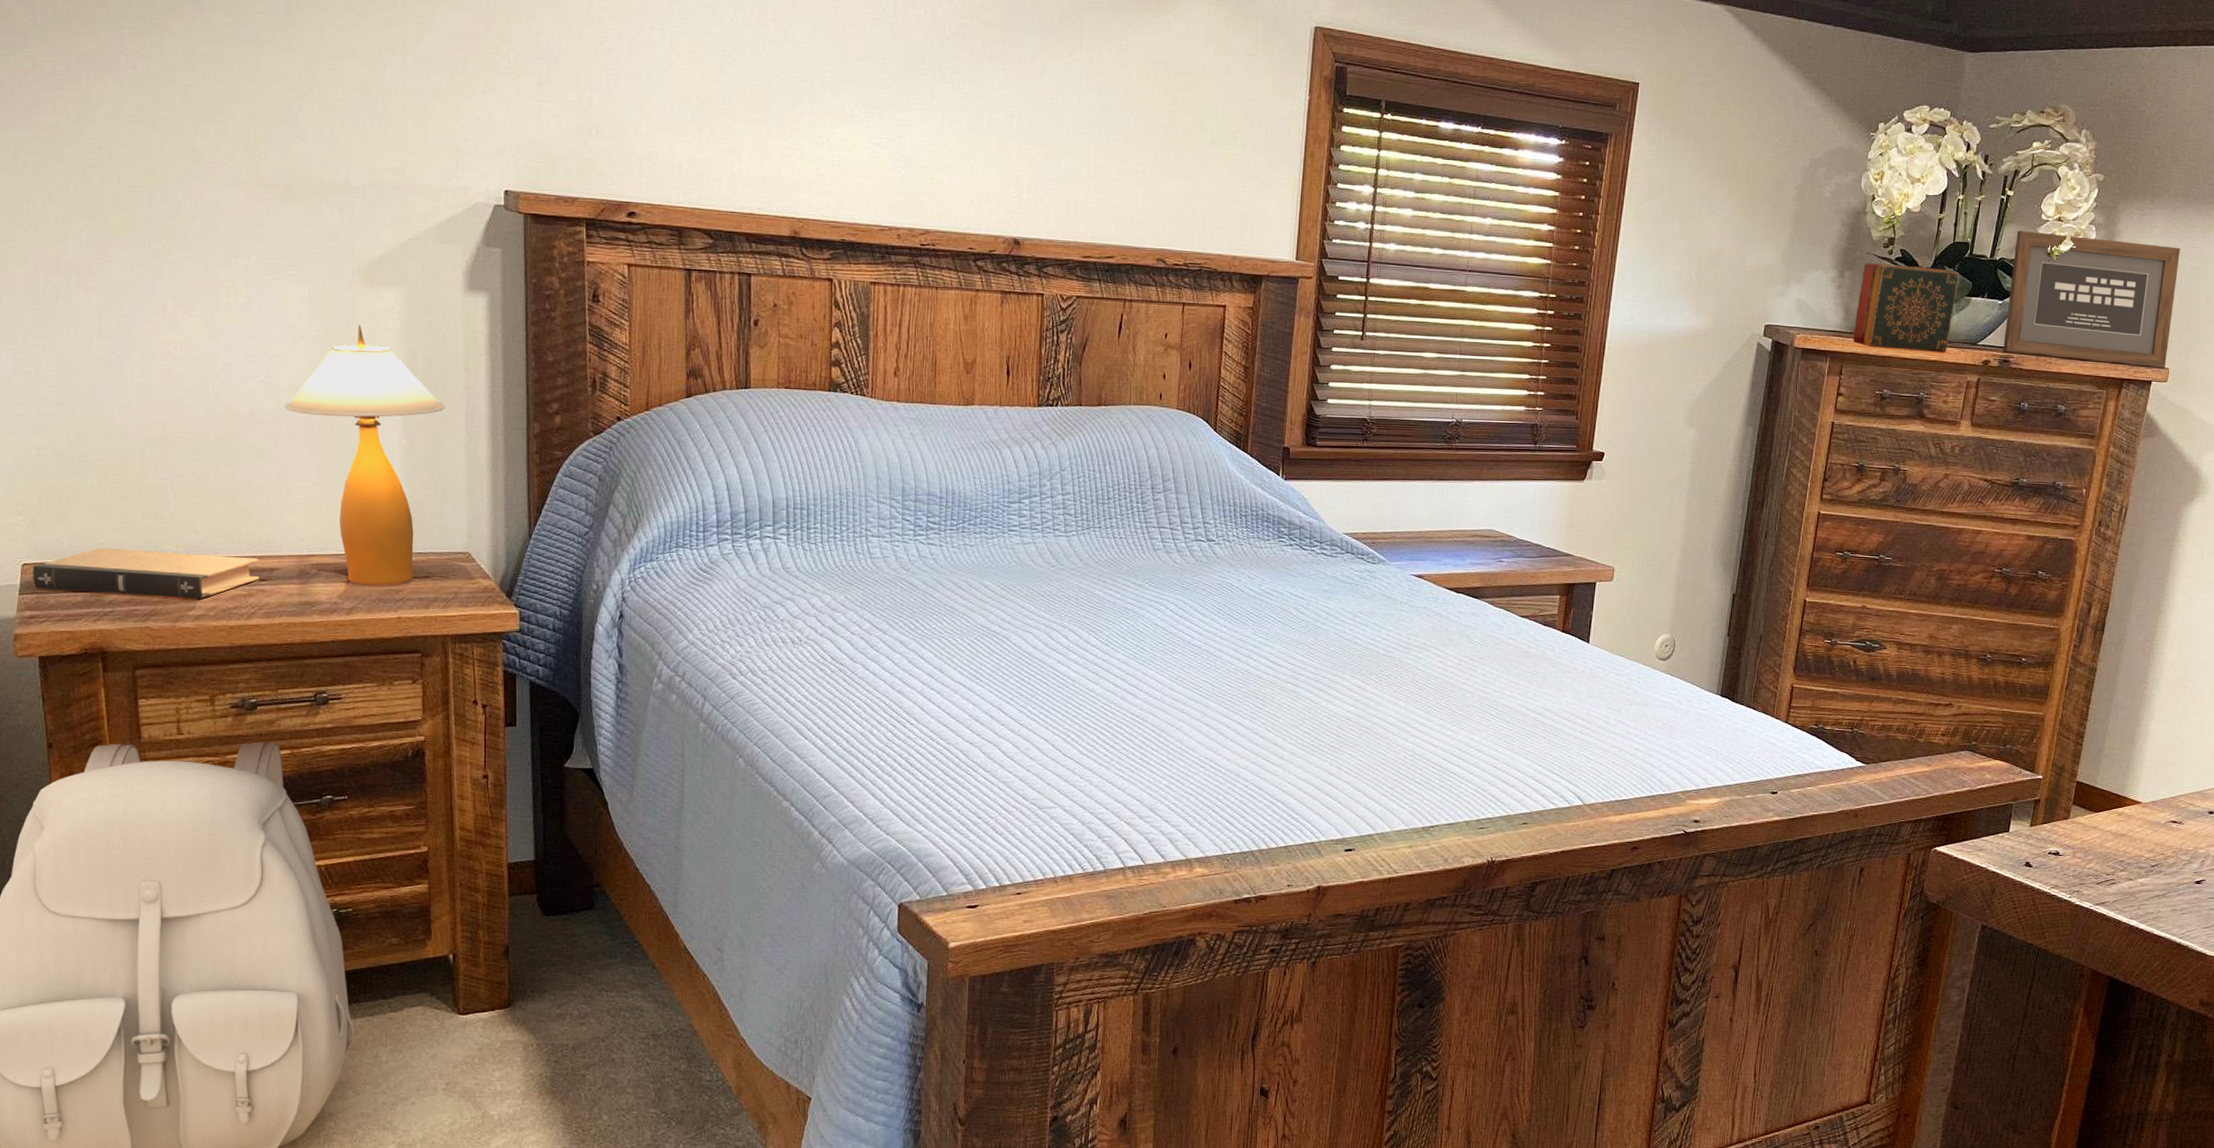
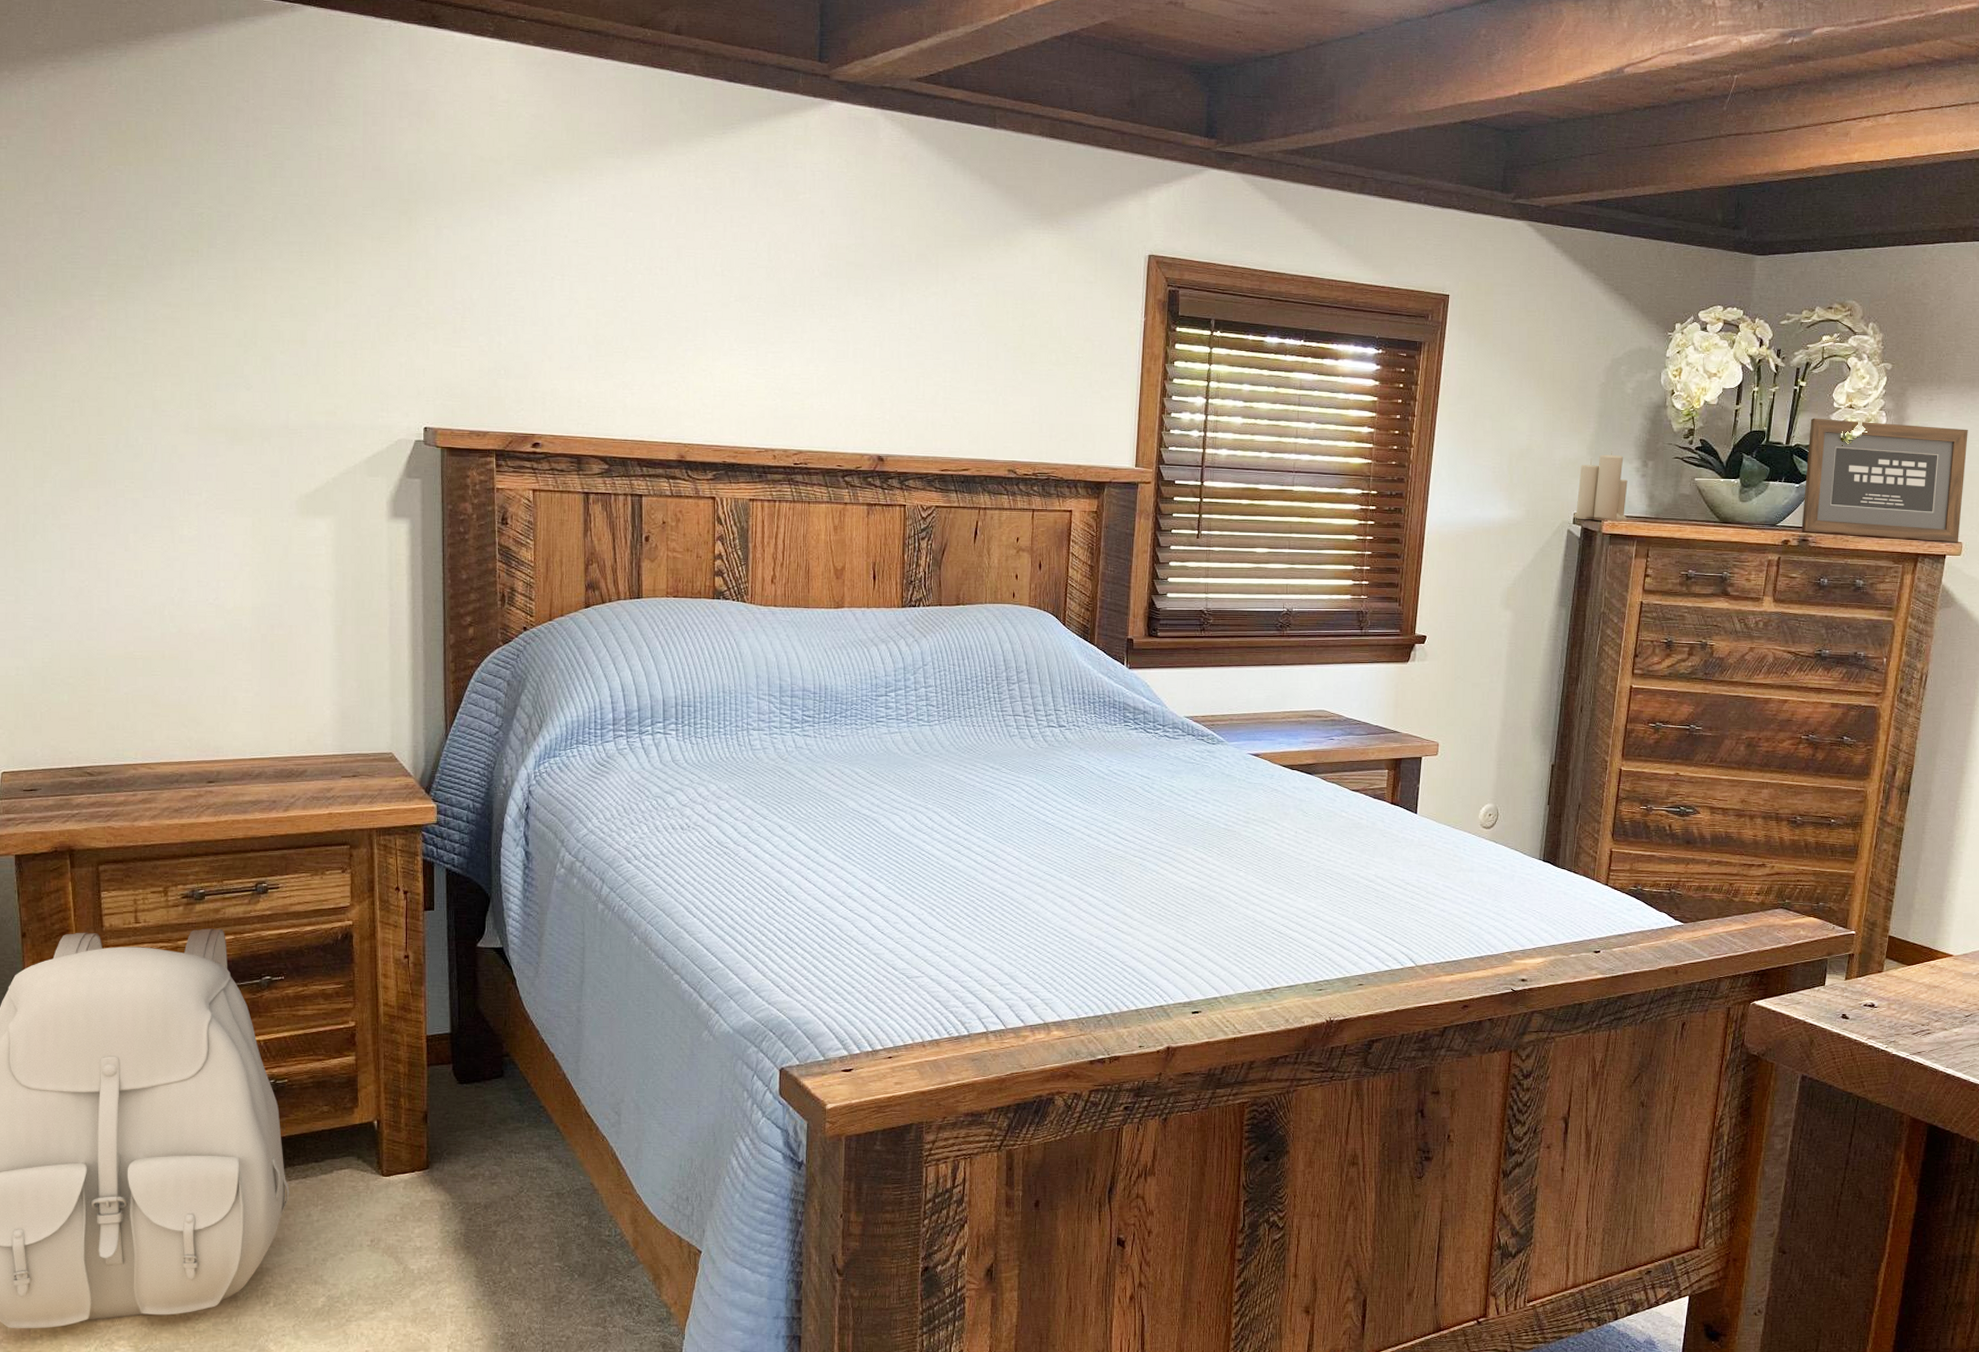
book: present [33,547,259,600] -> none [11,755,208,801]
table lamp: present [285,324,445,585] -> none [231,551,371,784]
candle: none [1764,259,1823,336] -> present [1574,451,1628,522]
decorative box: present [1853,262,1960,353] -> none [1658,452,1757,534]

